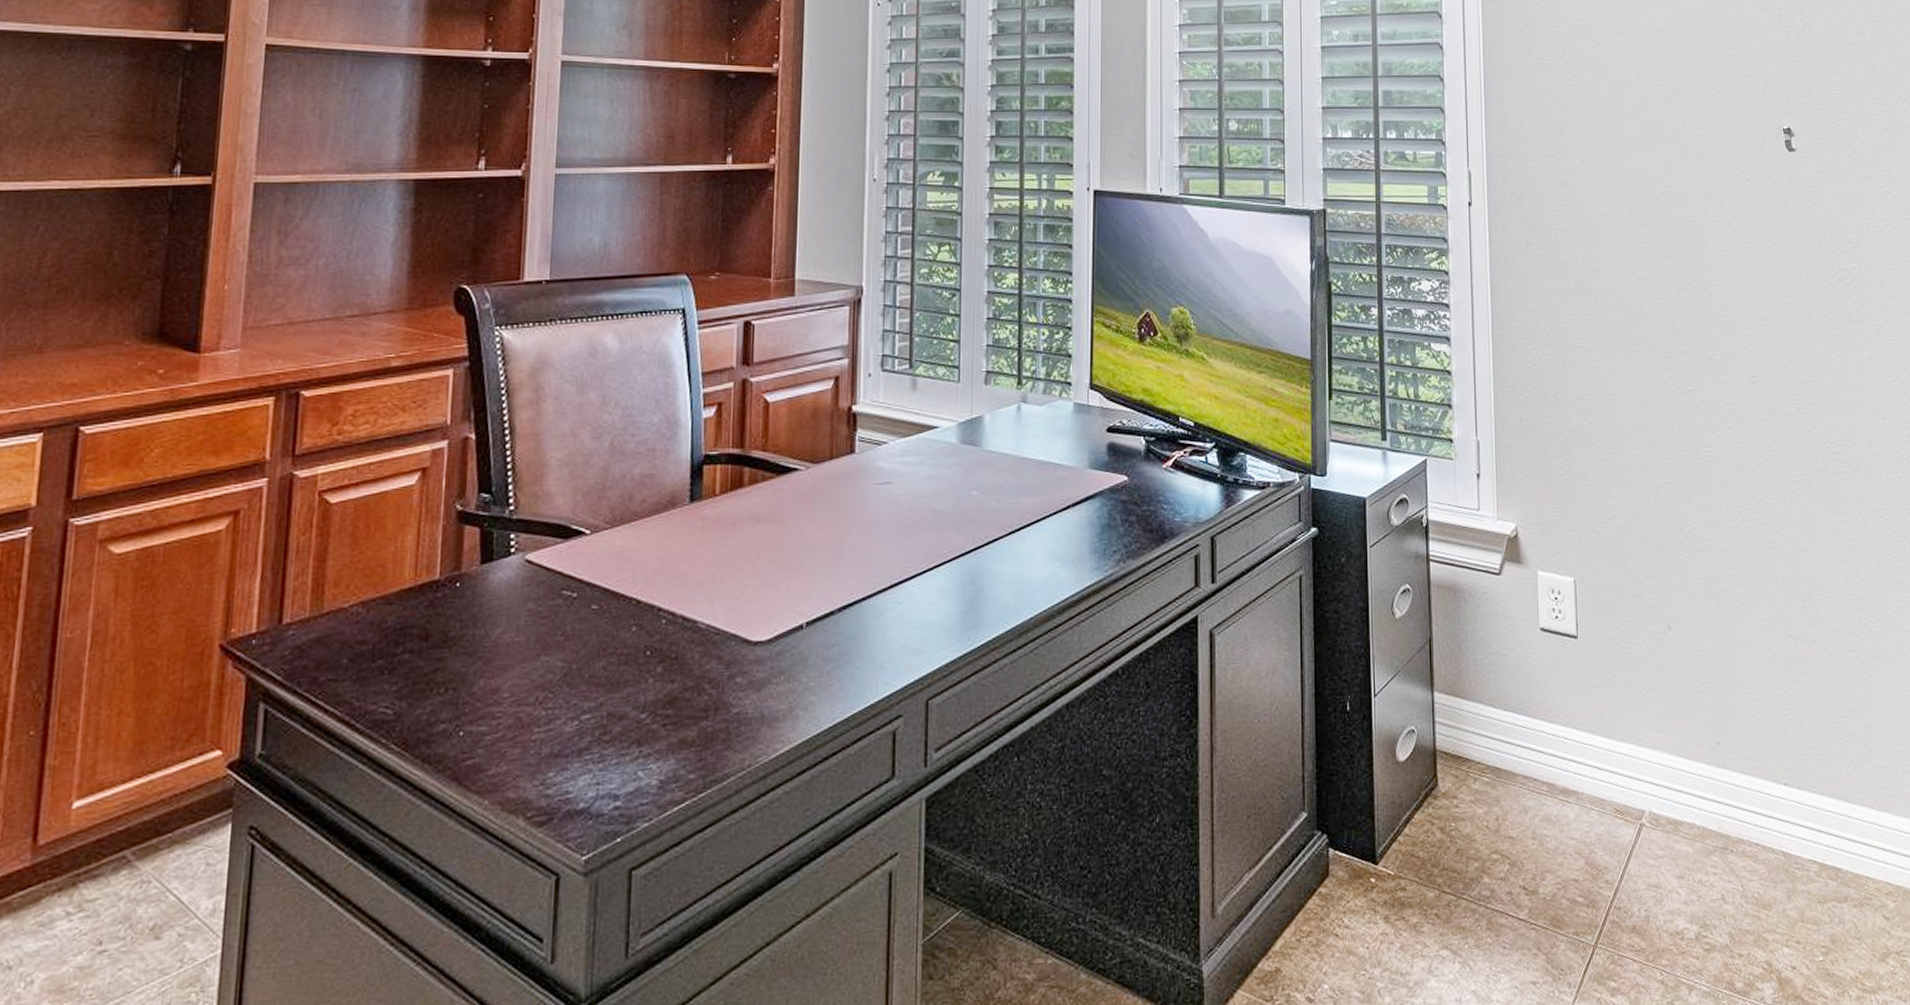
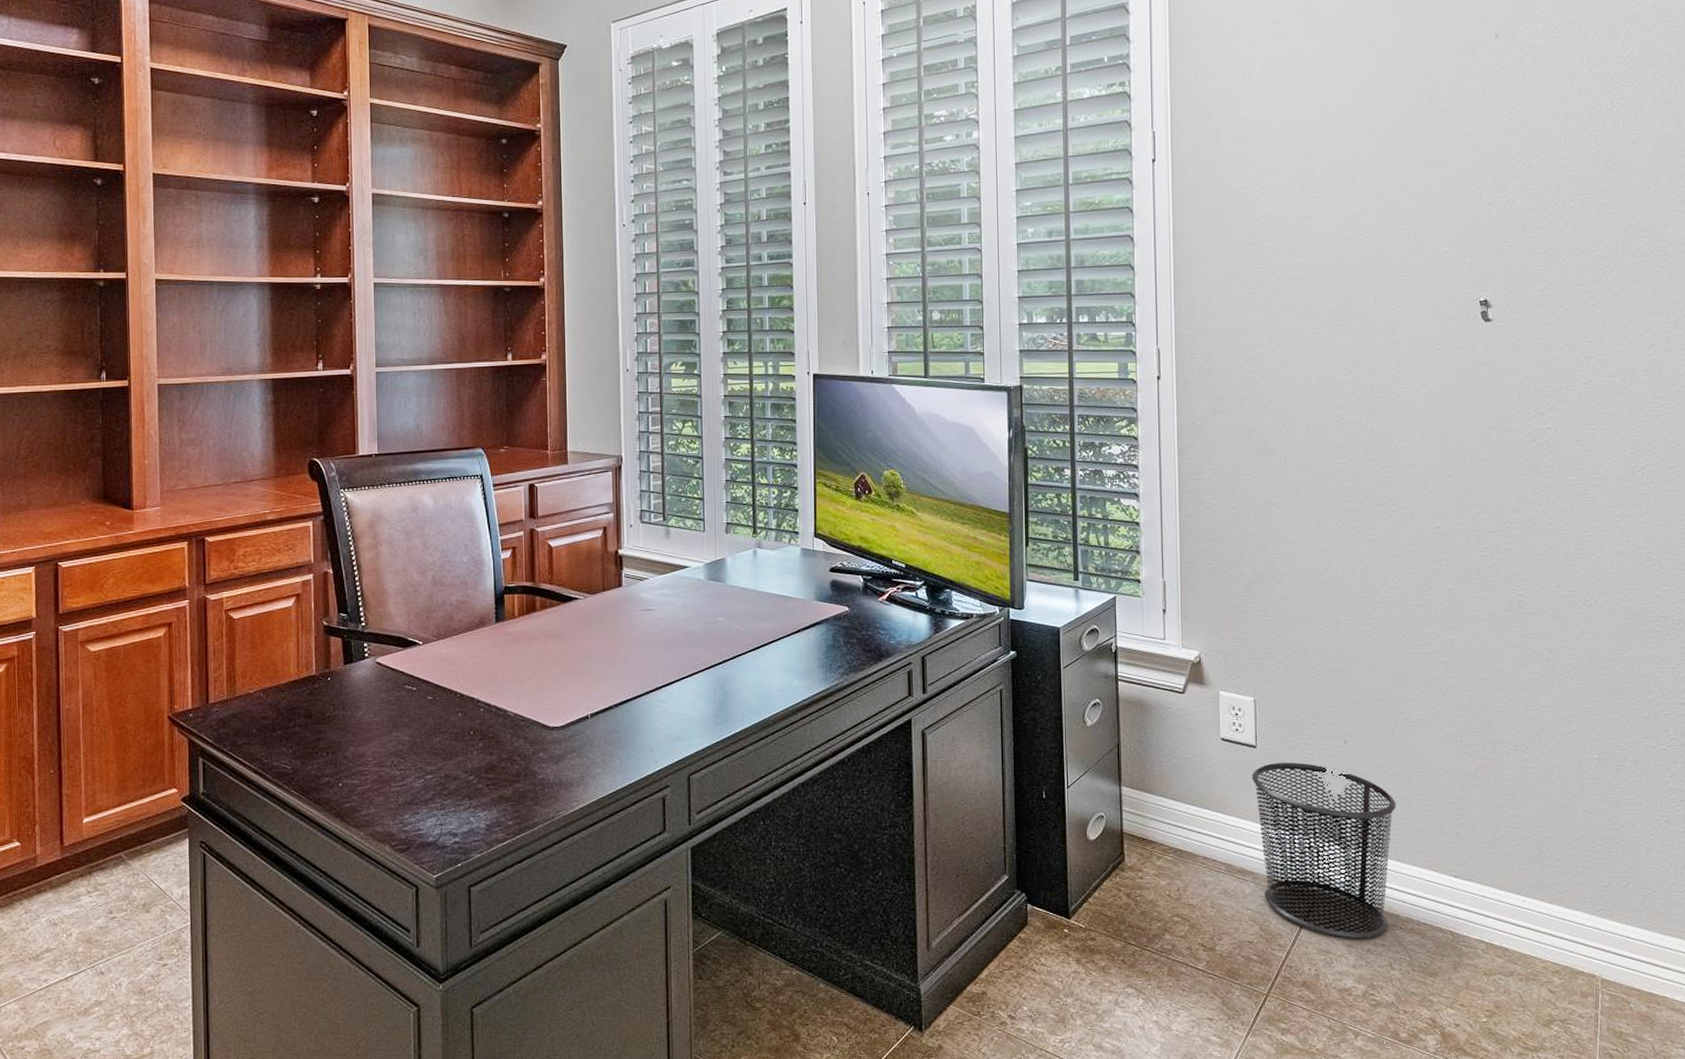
waste bin: none [1573,654,1723,869] -> present [1252,762,1396,940]

